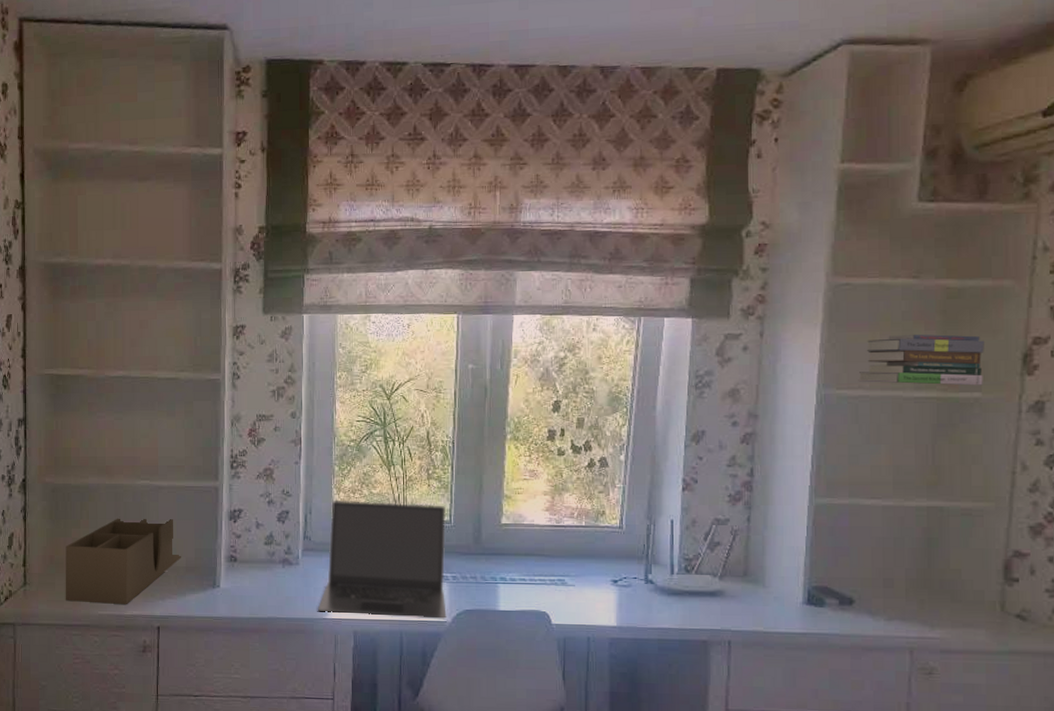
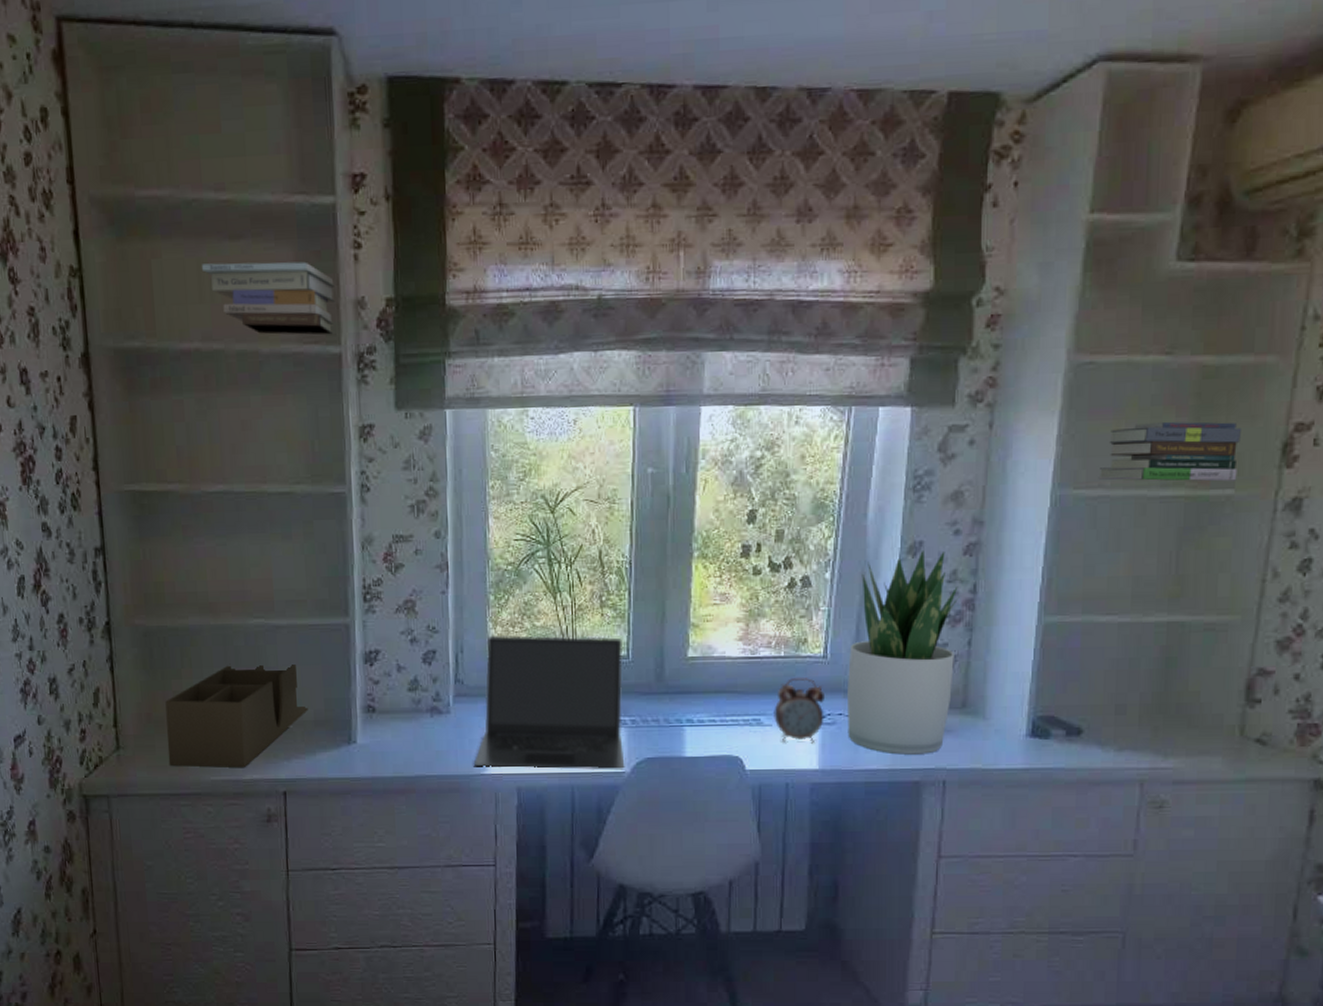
books: none [116,198,218,255] -> present [202,261,335,335]
alarm clock: none [576,545,622,603] -> present [774,678,826,744]
planter: none [641,438,739,616] -> present [848,549,960,755]

